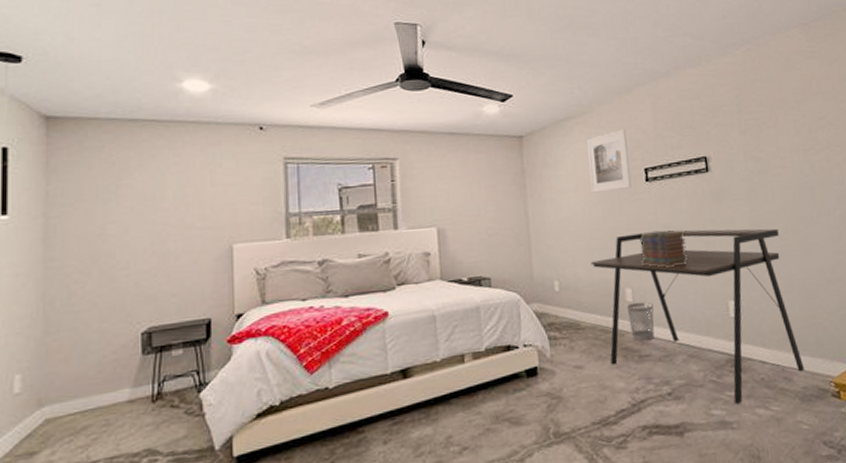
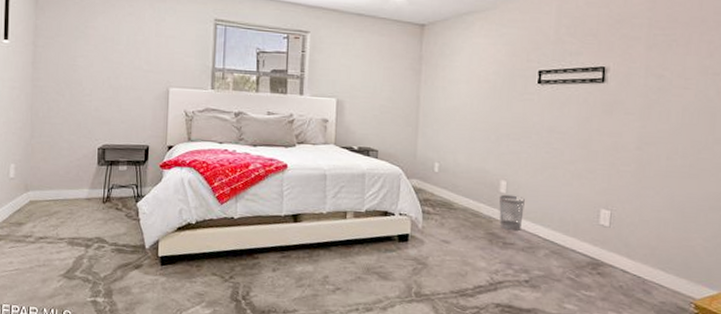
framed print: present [587,128,632,193] -> none [483,29,527,88]
desk: present [591,228,805,404] -> none [471,131,667,304]
book stack: present [639,230,688,268] -> none [520,132,570,168]

